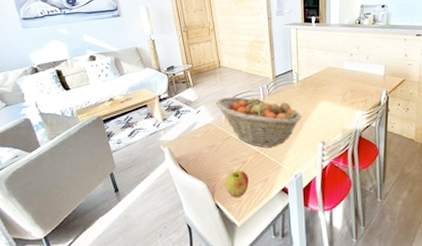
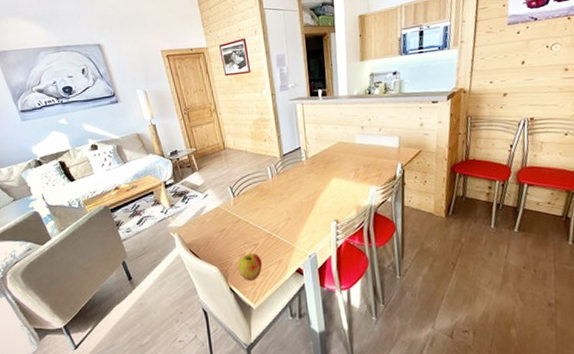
fruit basket: present [215,97,301,148] -> none [222,178,313,229]

